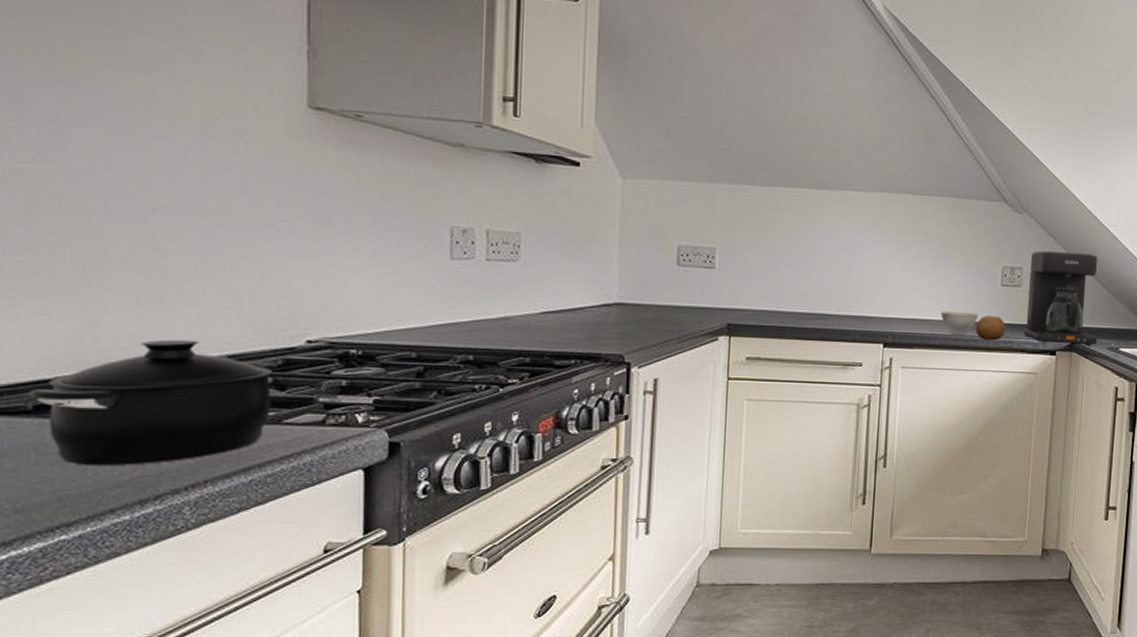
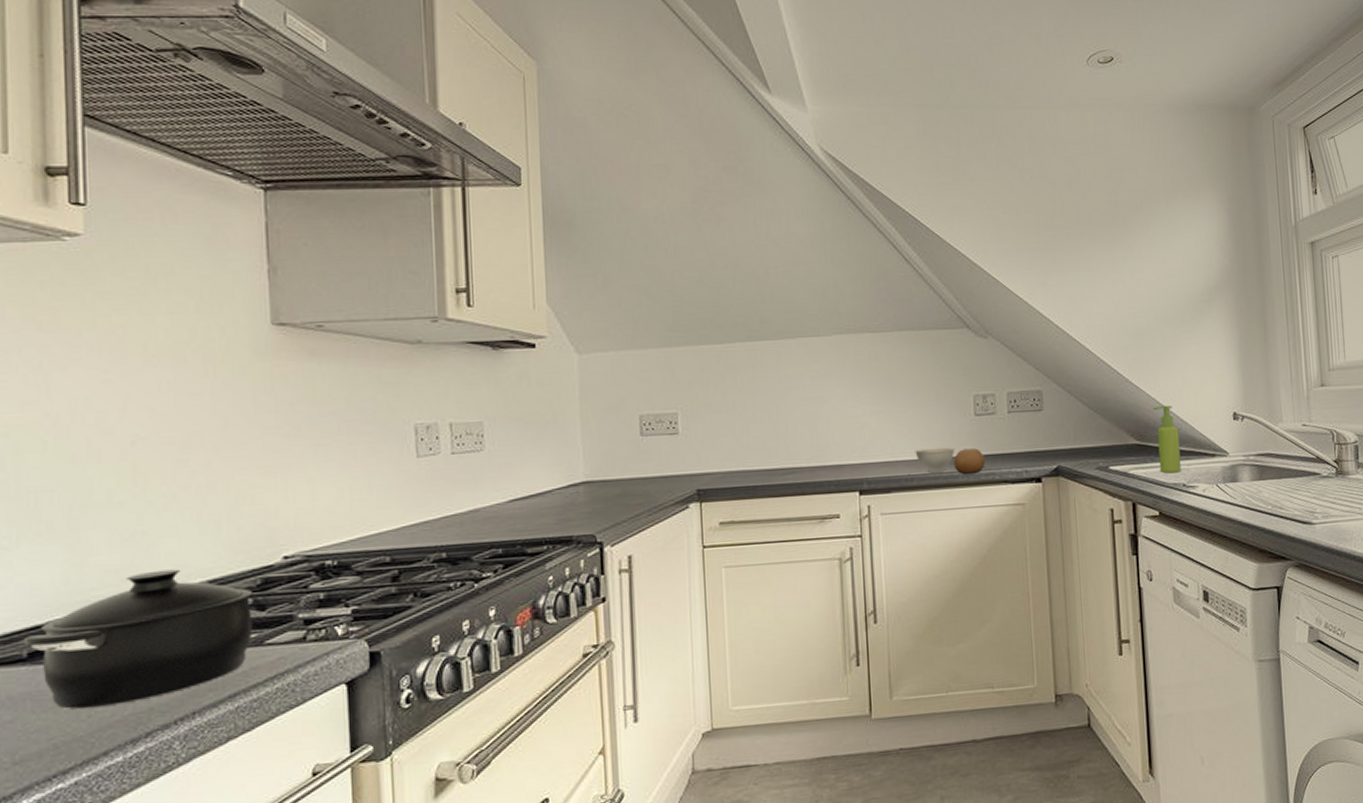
coffee maker: present [1023,251,1098,345] -> none [1002,371,1085,471]

